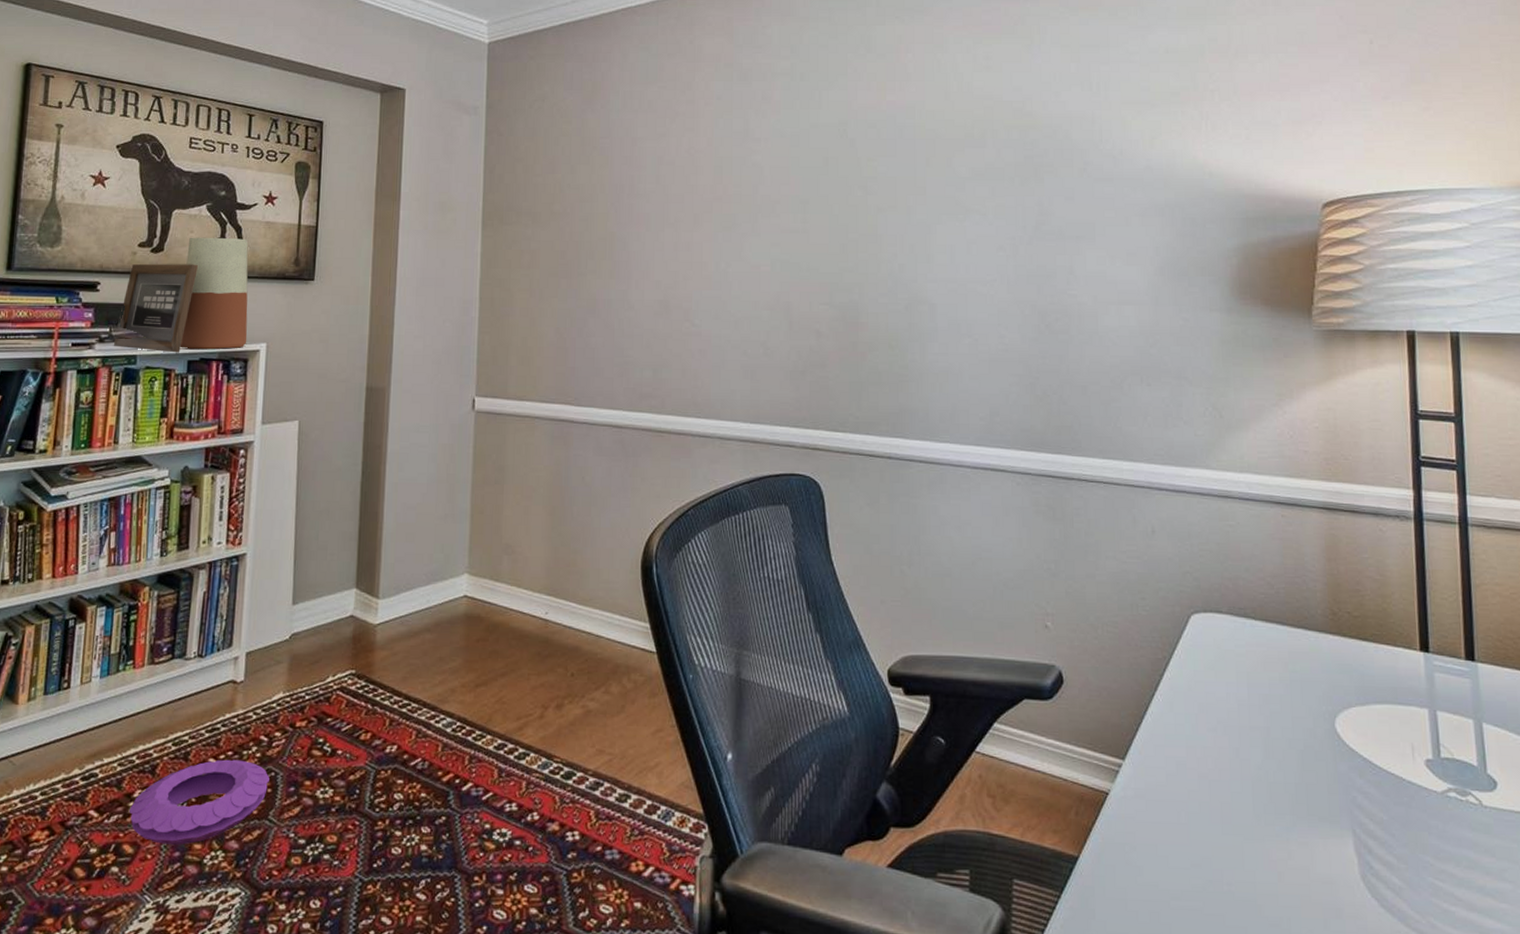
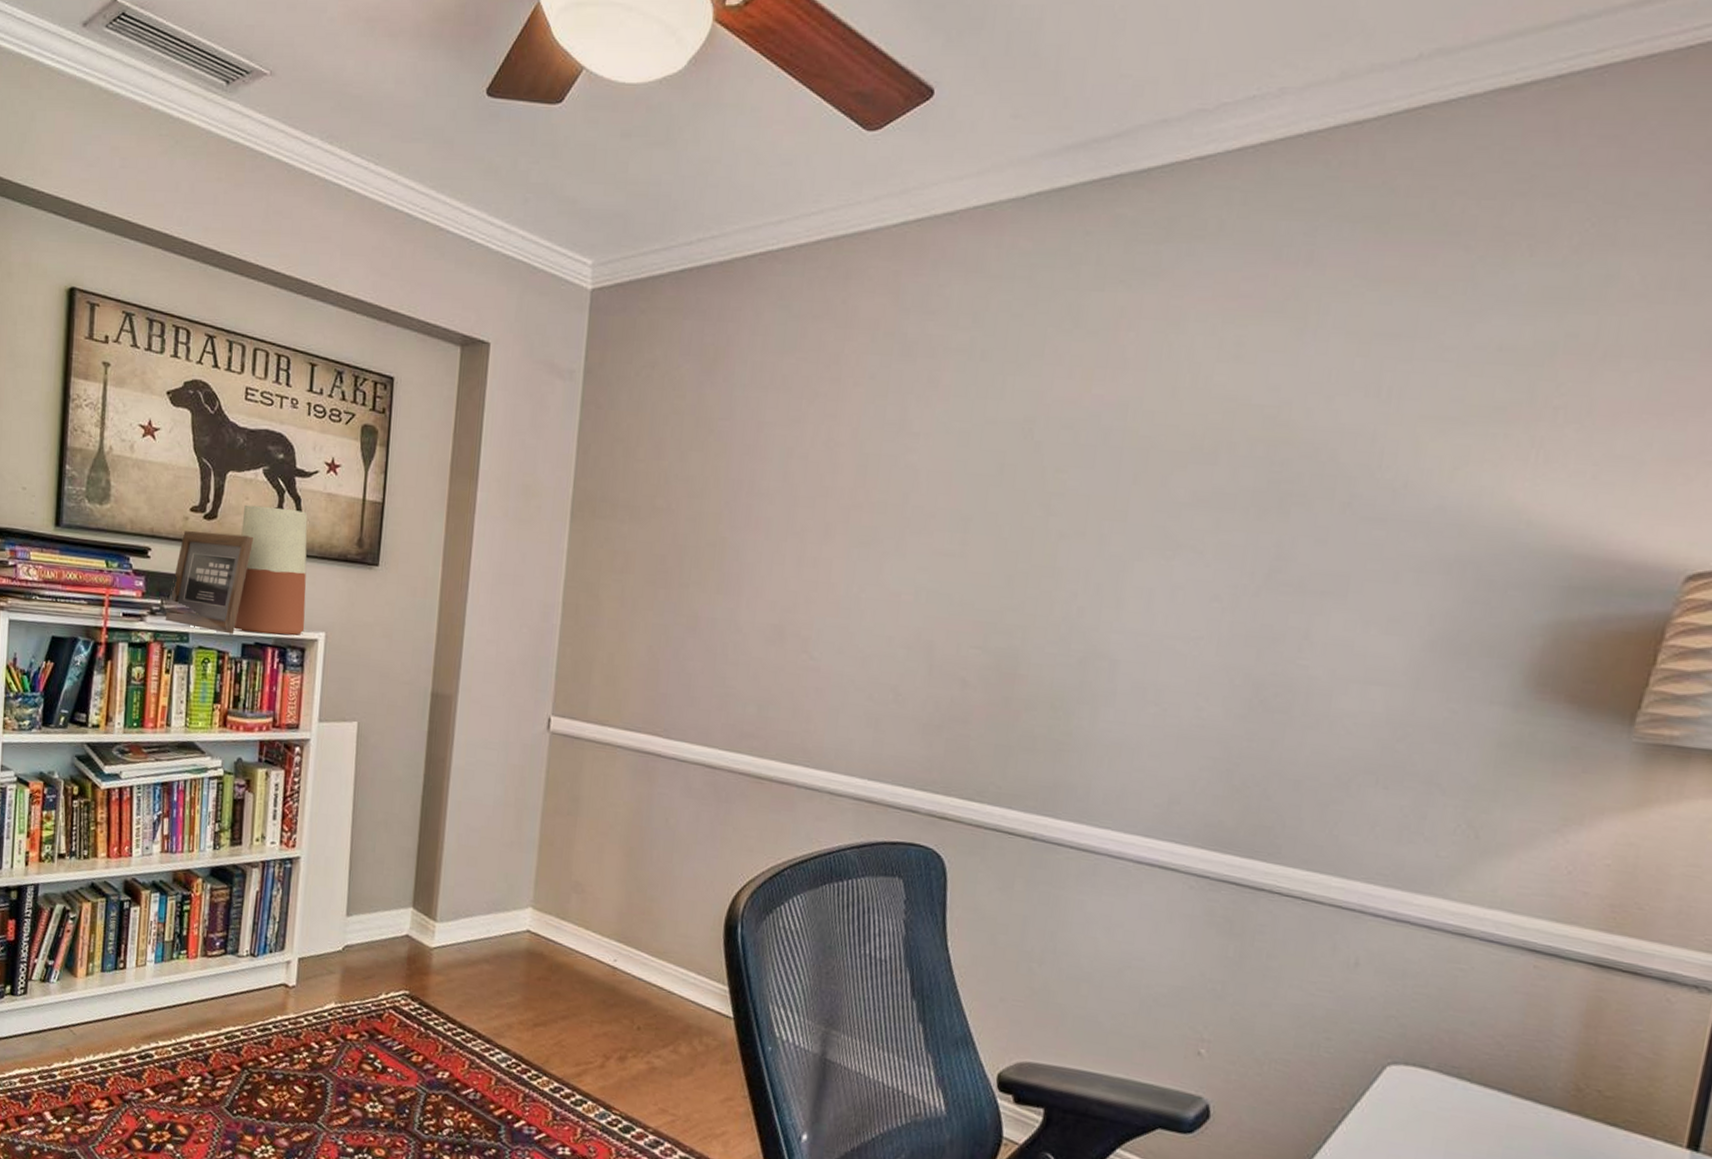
dog toy: present [130,759,270,845] -> none [184,1059,320,1135]

